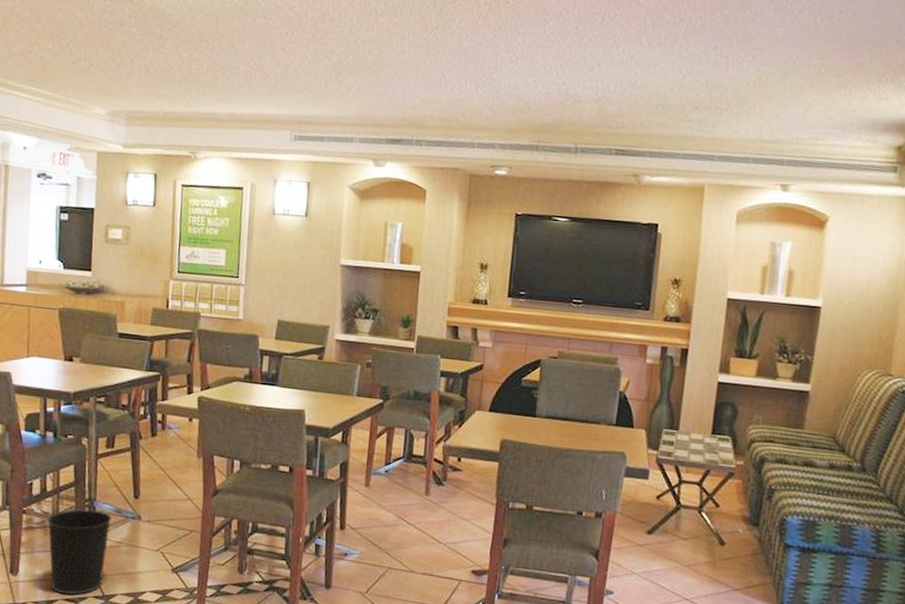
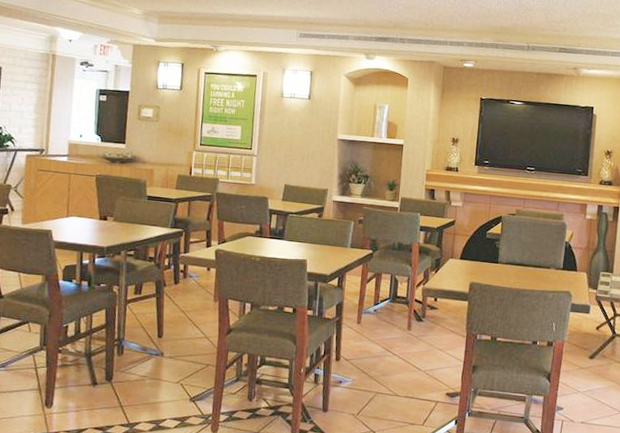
wastebasket: present [46,509,112,595] -> none [79,348,138,424]

